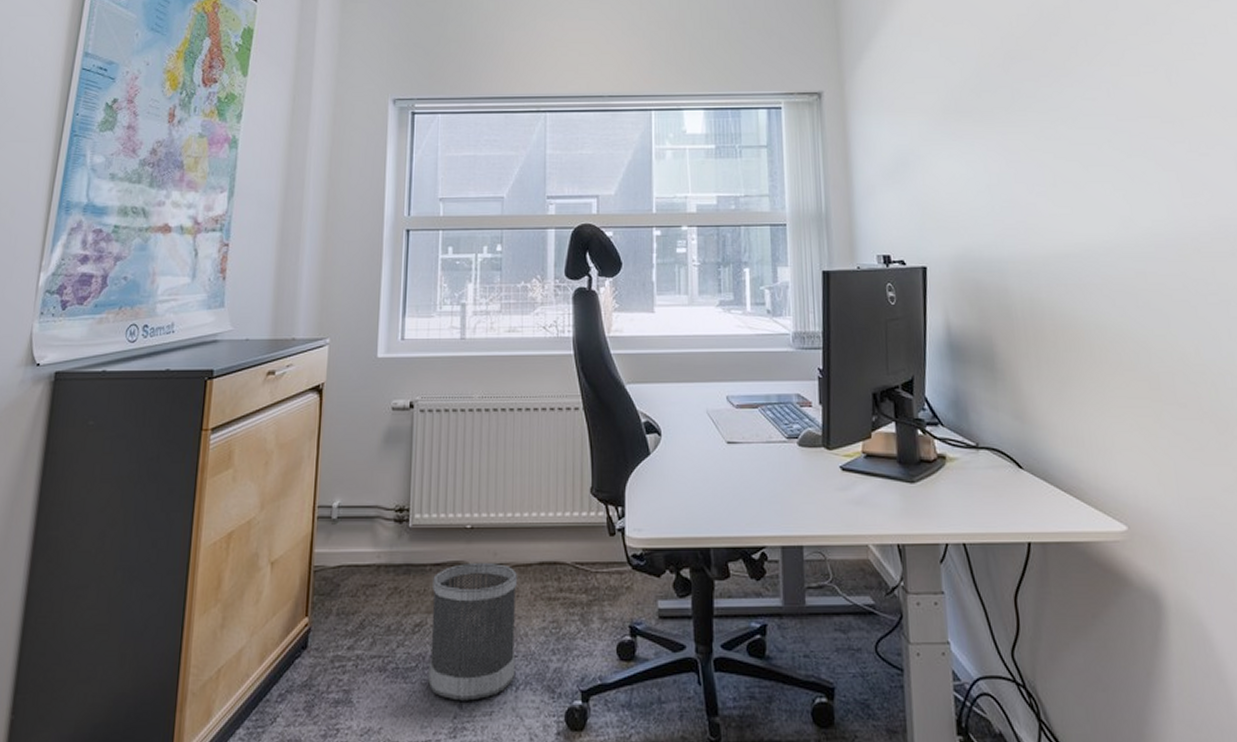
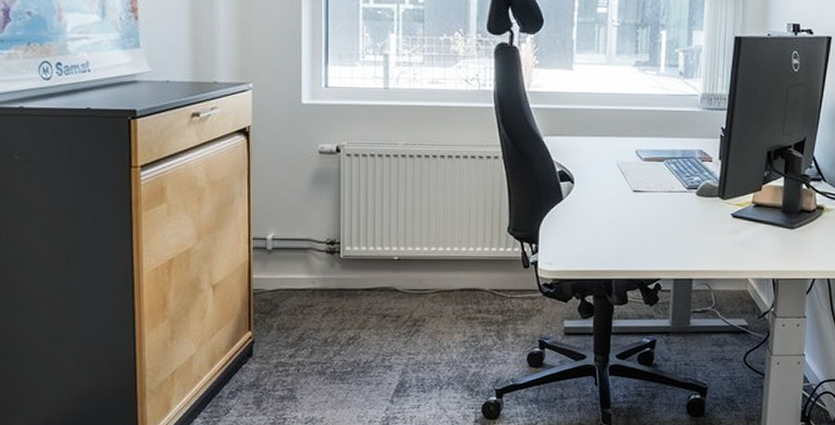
wastebasket: present [428,562,517,701] -> none [363,288,440,397]

